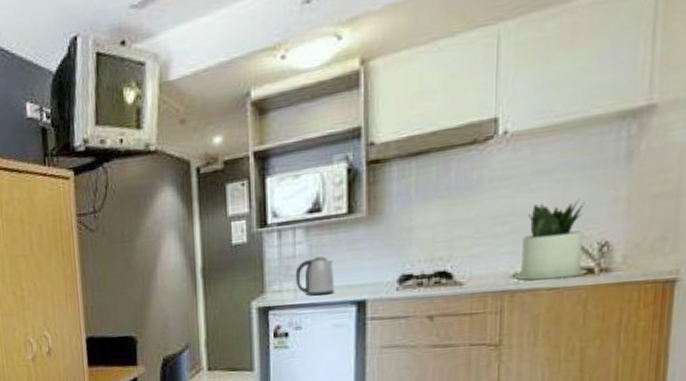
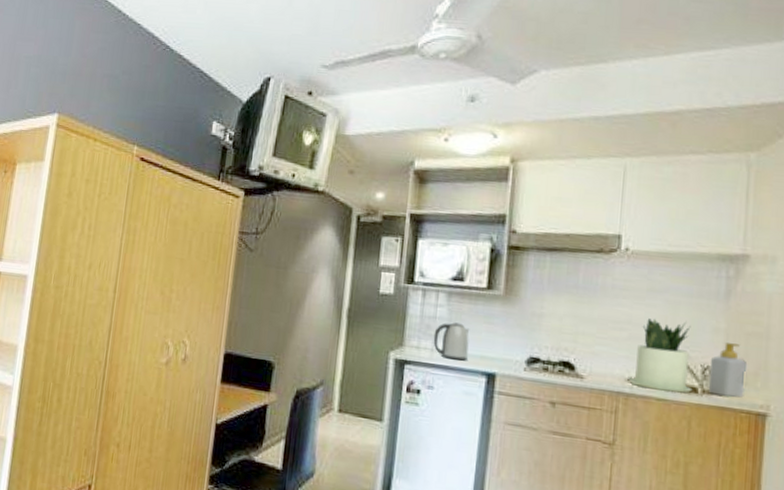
soap bottle: none [606,210,652,271] -> present [708,343,746,398]

